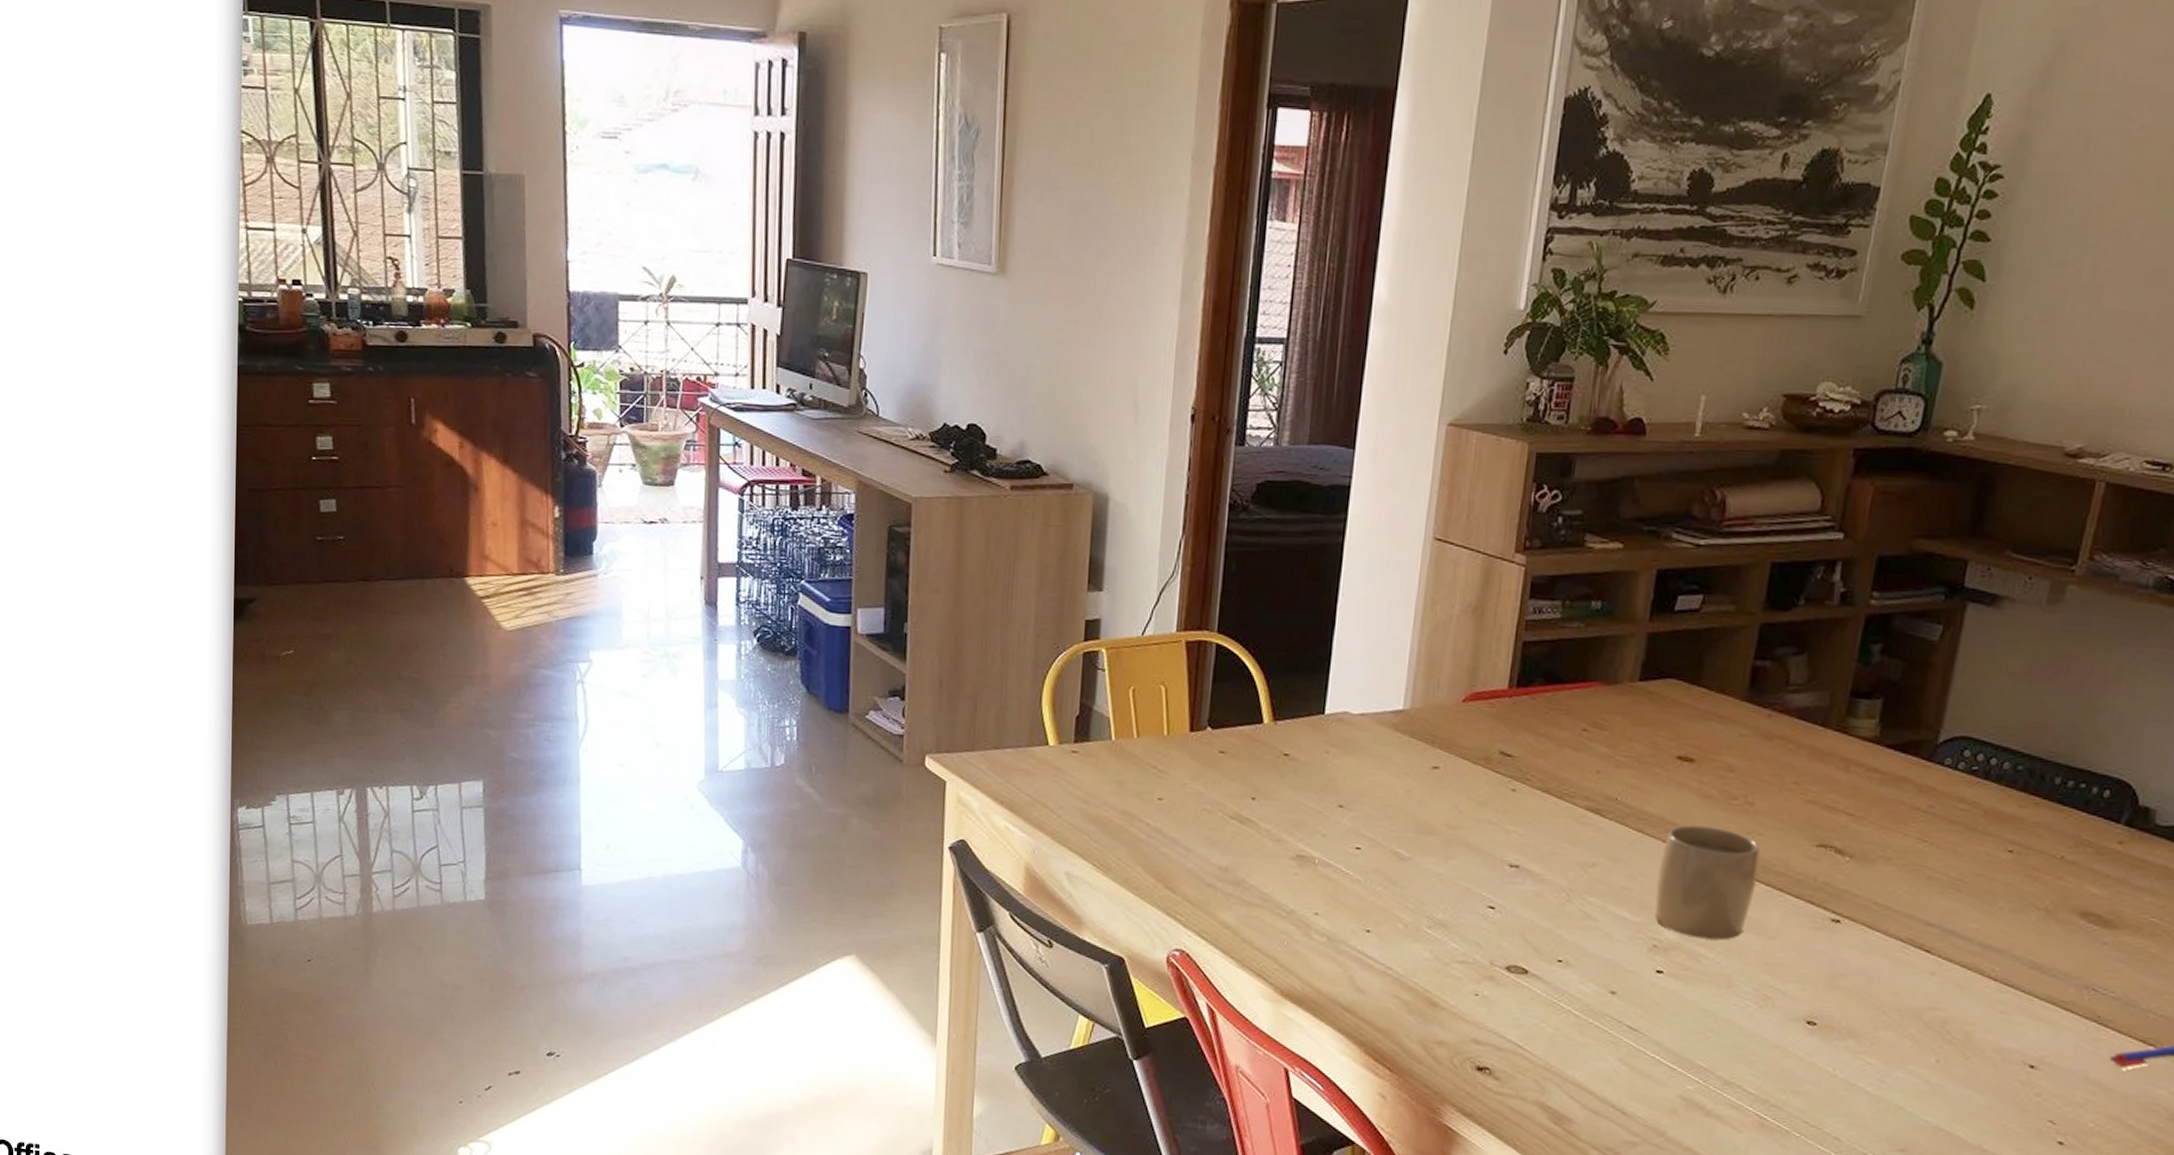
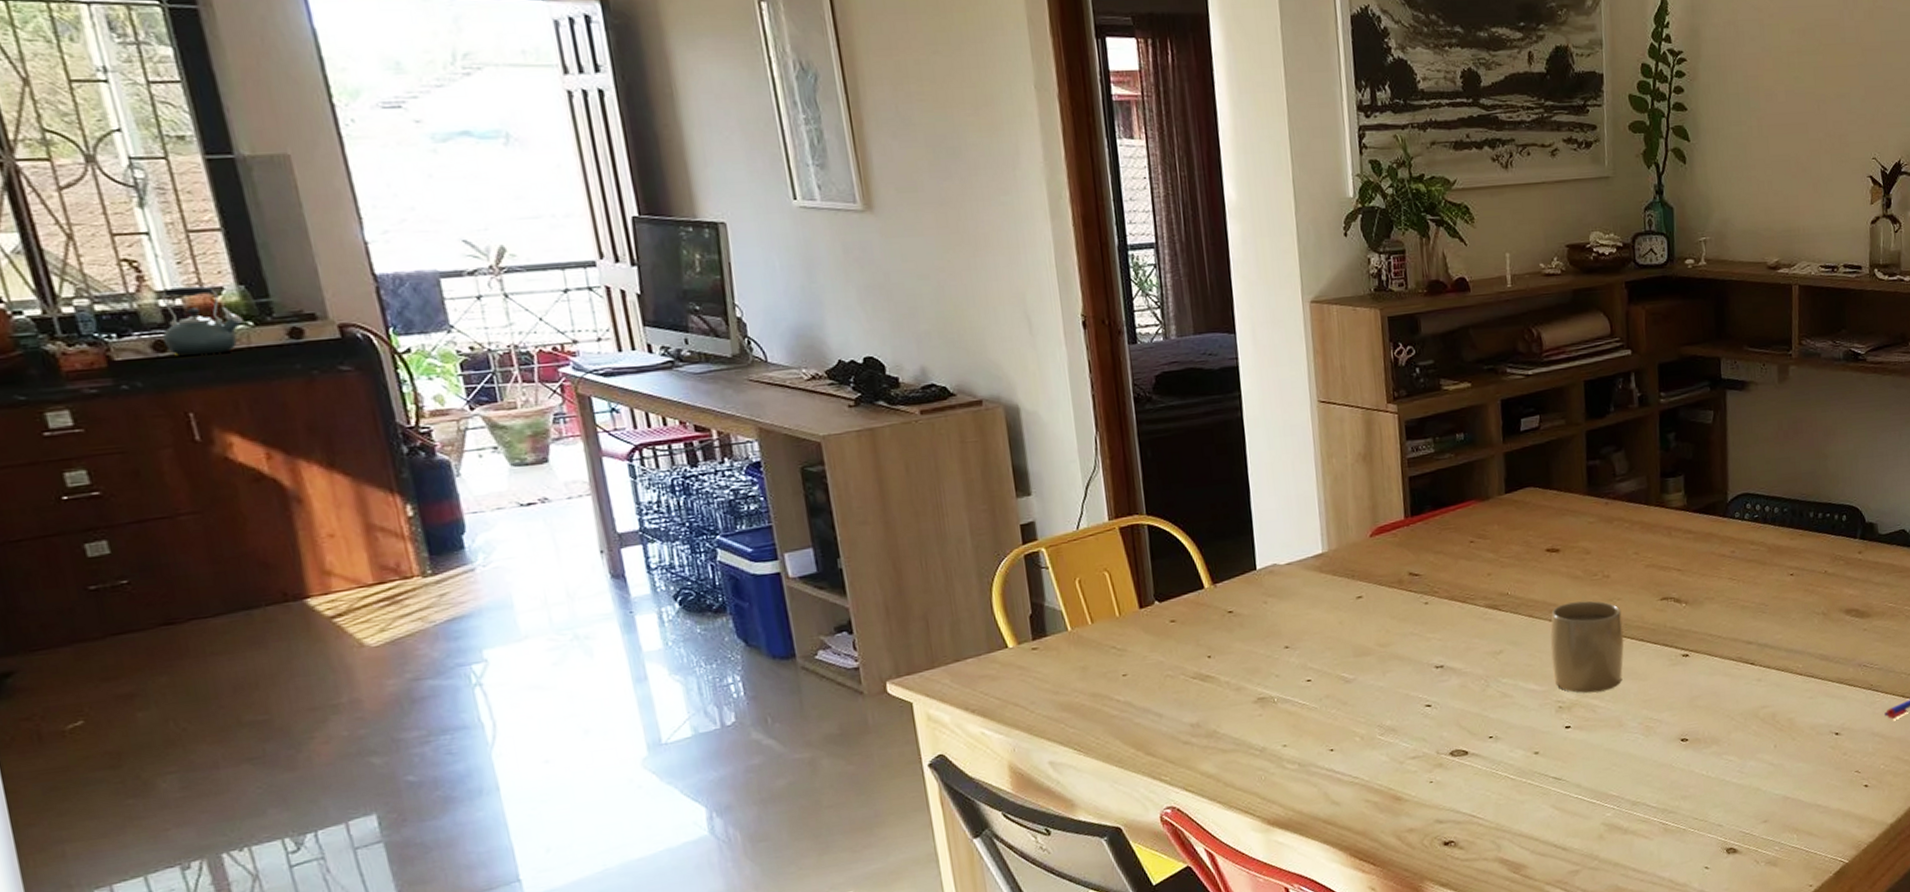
kettle: none [403,286,465,349] -> present [162,286,245,356]

